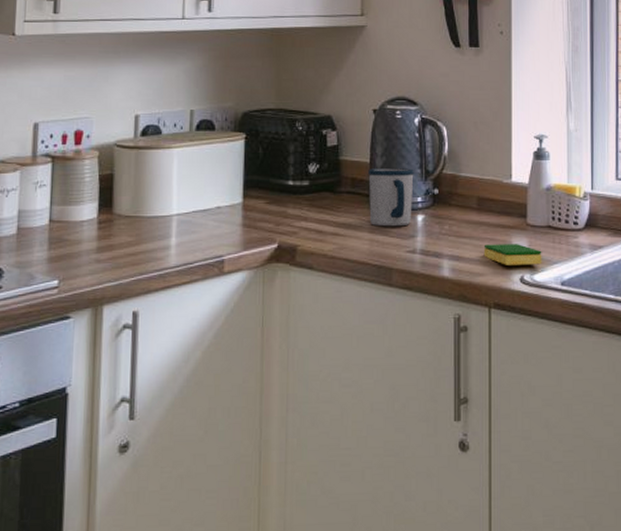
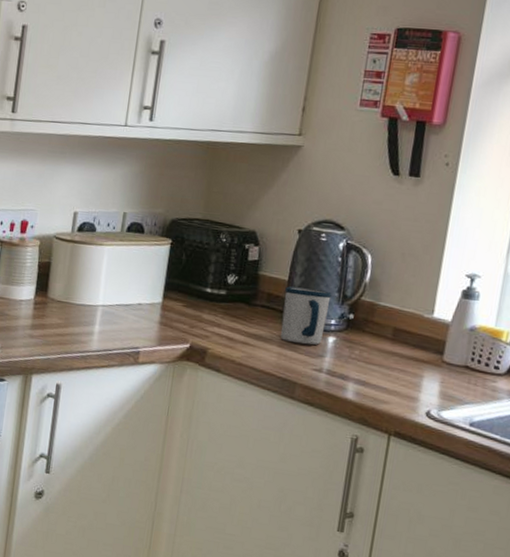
dish sponge: present [483,244,542,265] -> none [391,374,454,403]

